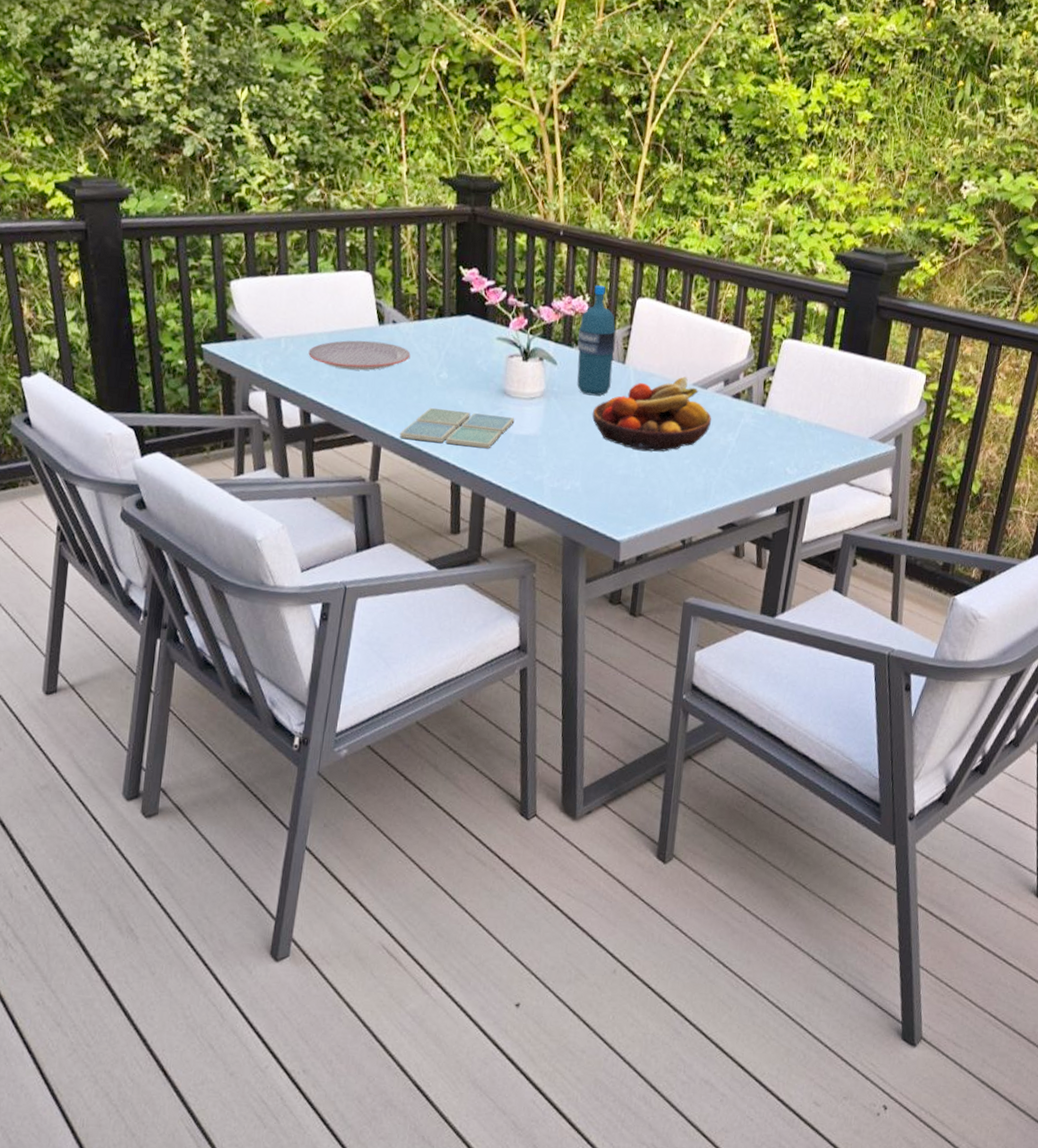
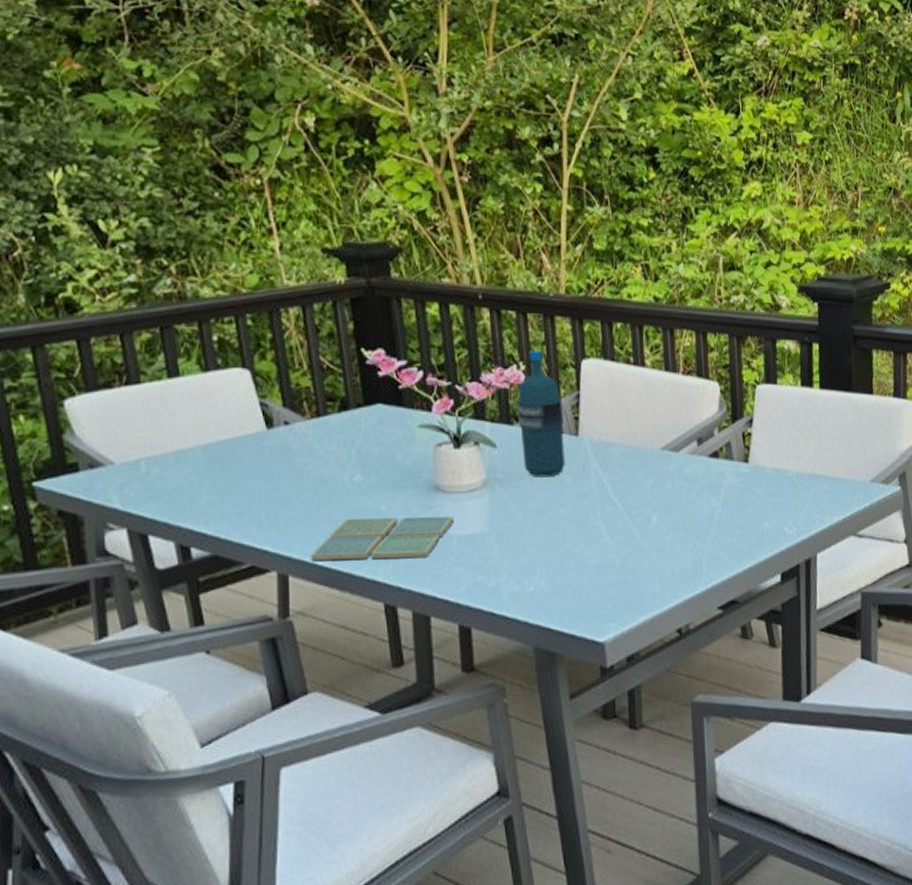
plate: present [308,340,411,371] -> none [178,449,313,487]
fruit bowl: present [592,376,711,452] -> none [547,441,689,534]

